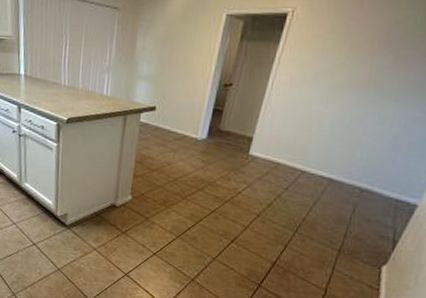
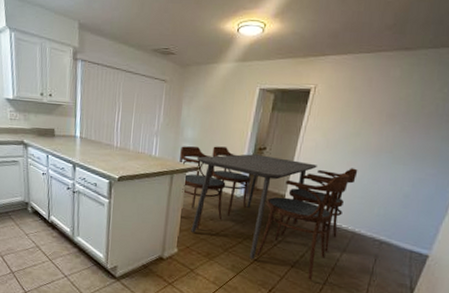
dining table with chairs: none [134,83,340,231] -> present [180,146,358,280]

